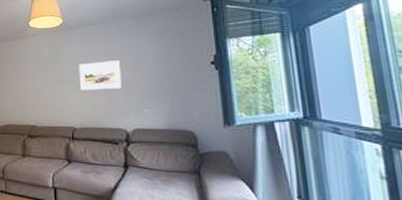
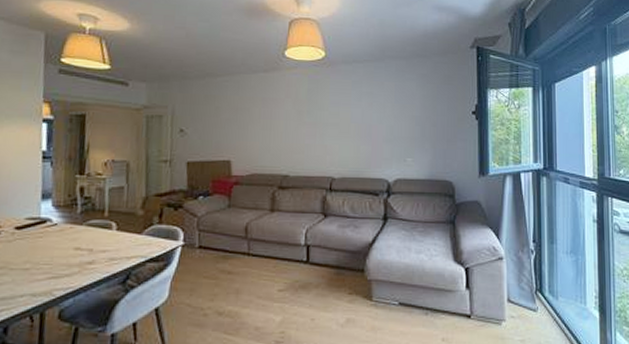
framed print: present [79,61,121,90] -> none [341,104,386,136]

